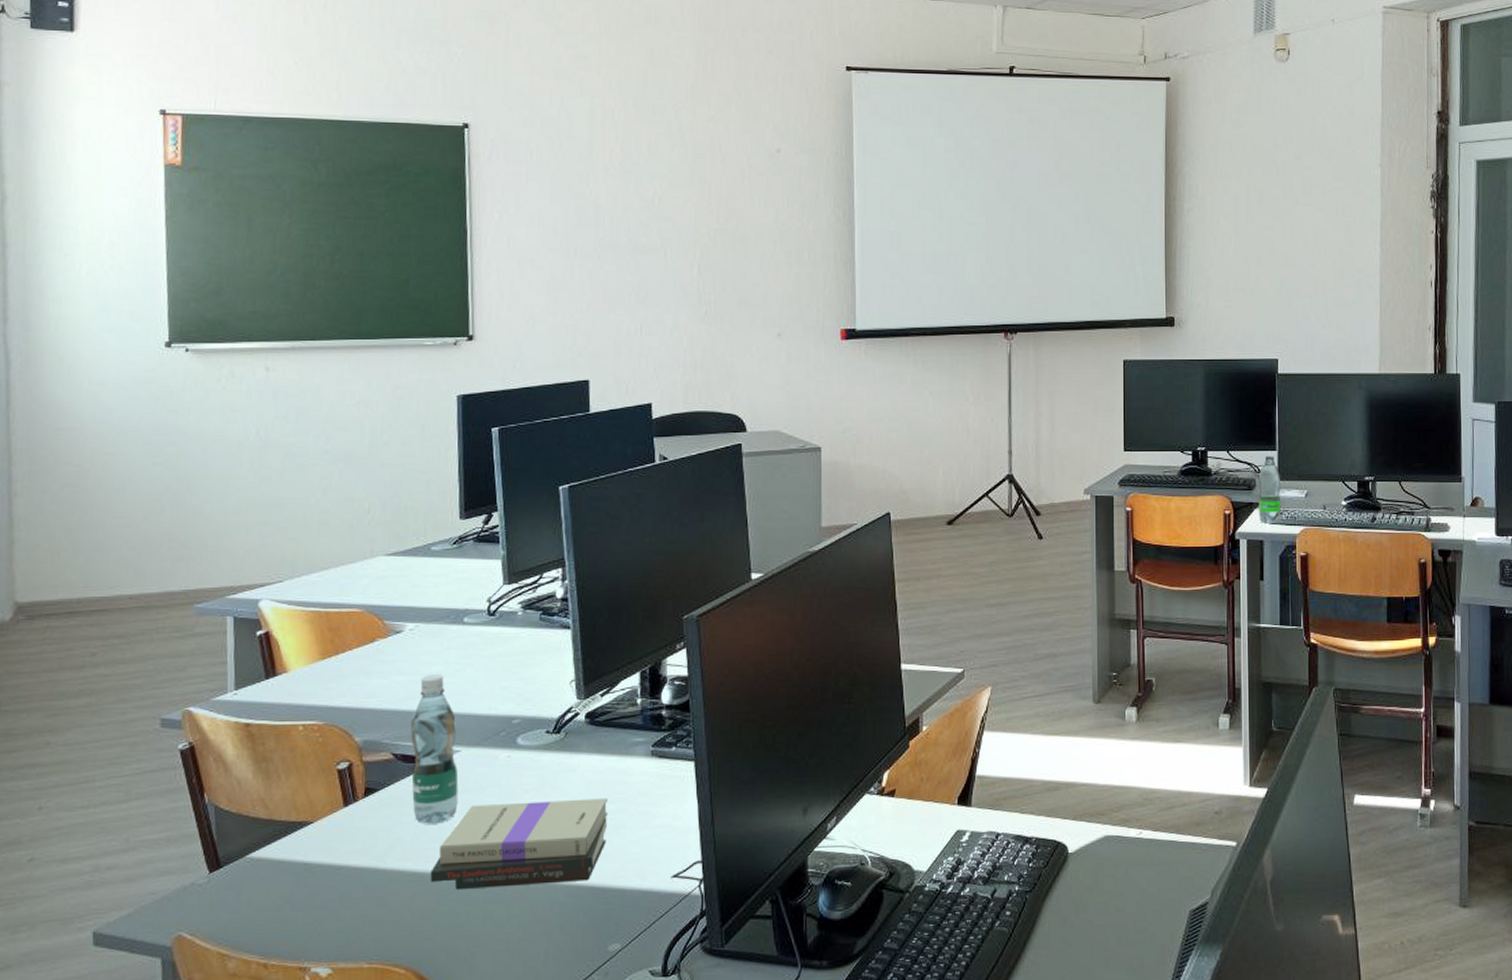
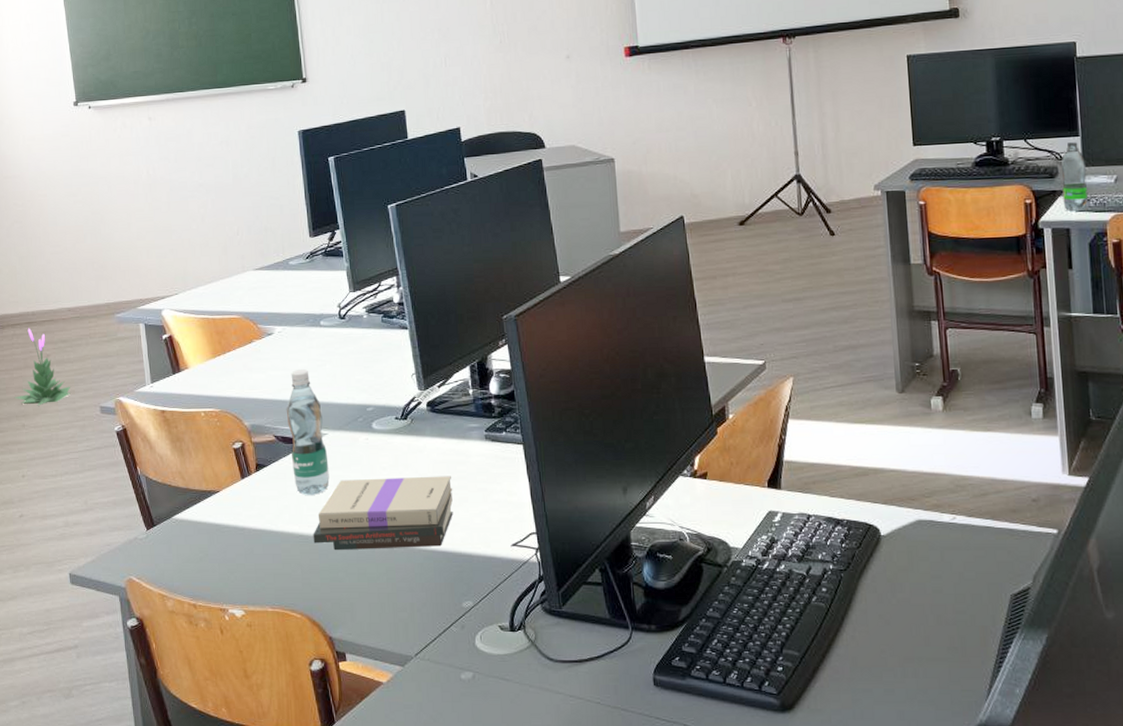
plant: none [38,619,121,718] -> present [14,328,71,406]

